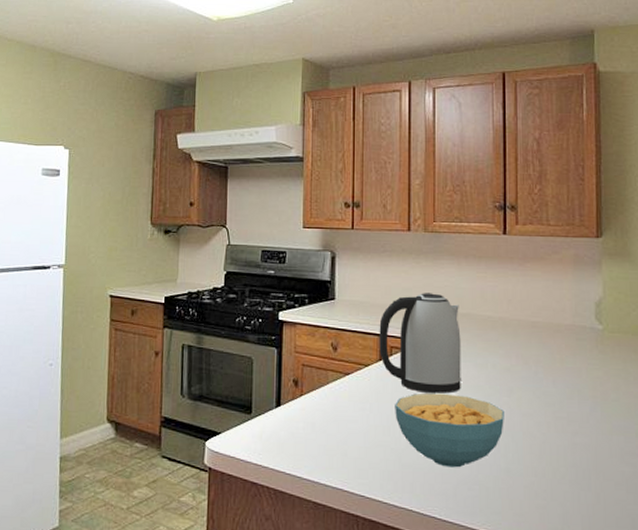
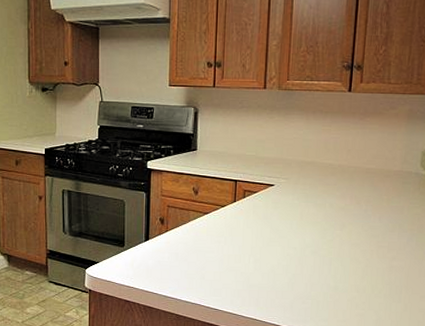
kettle: present [379,293,461,394] -> none [234,144,305,228]
cereal bowl: present [395,393,504,468] -> none [245,228,337,287]

